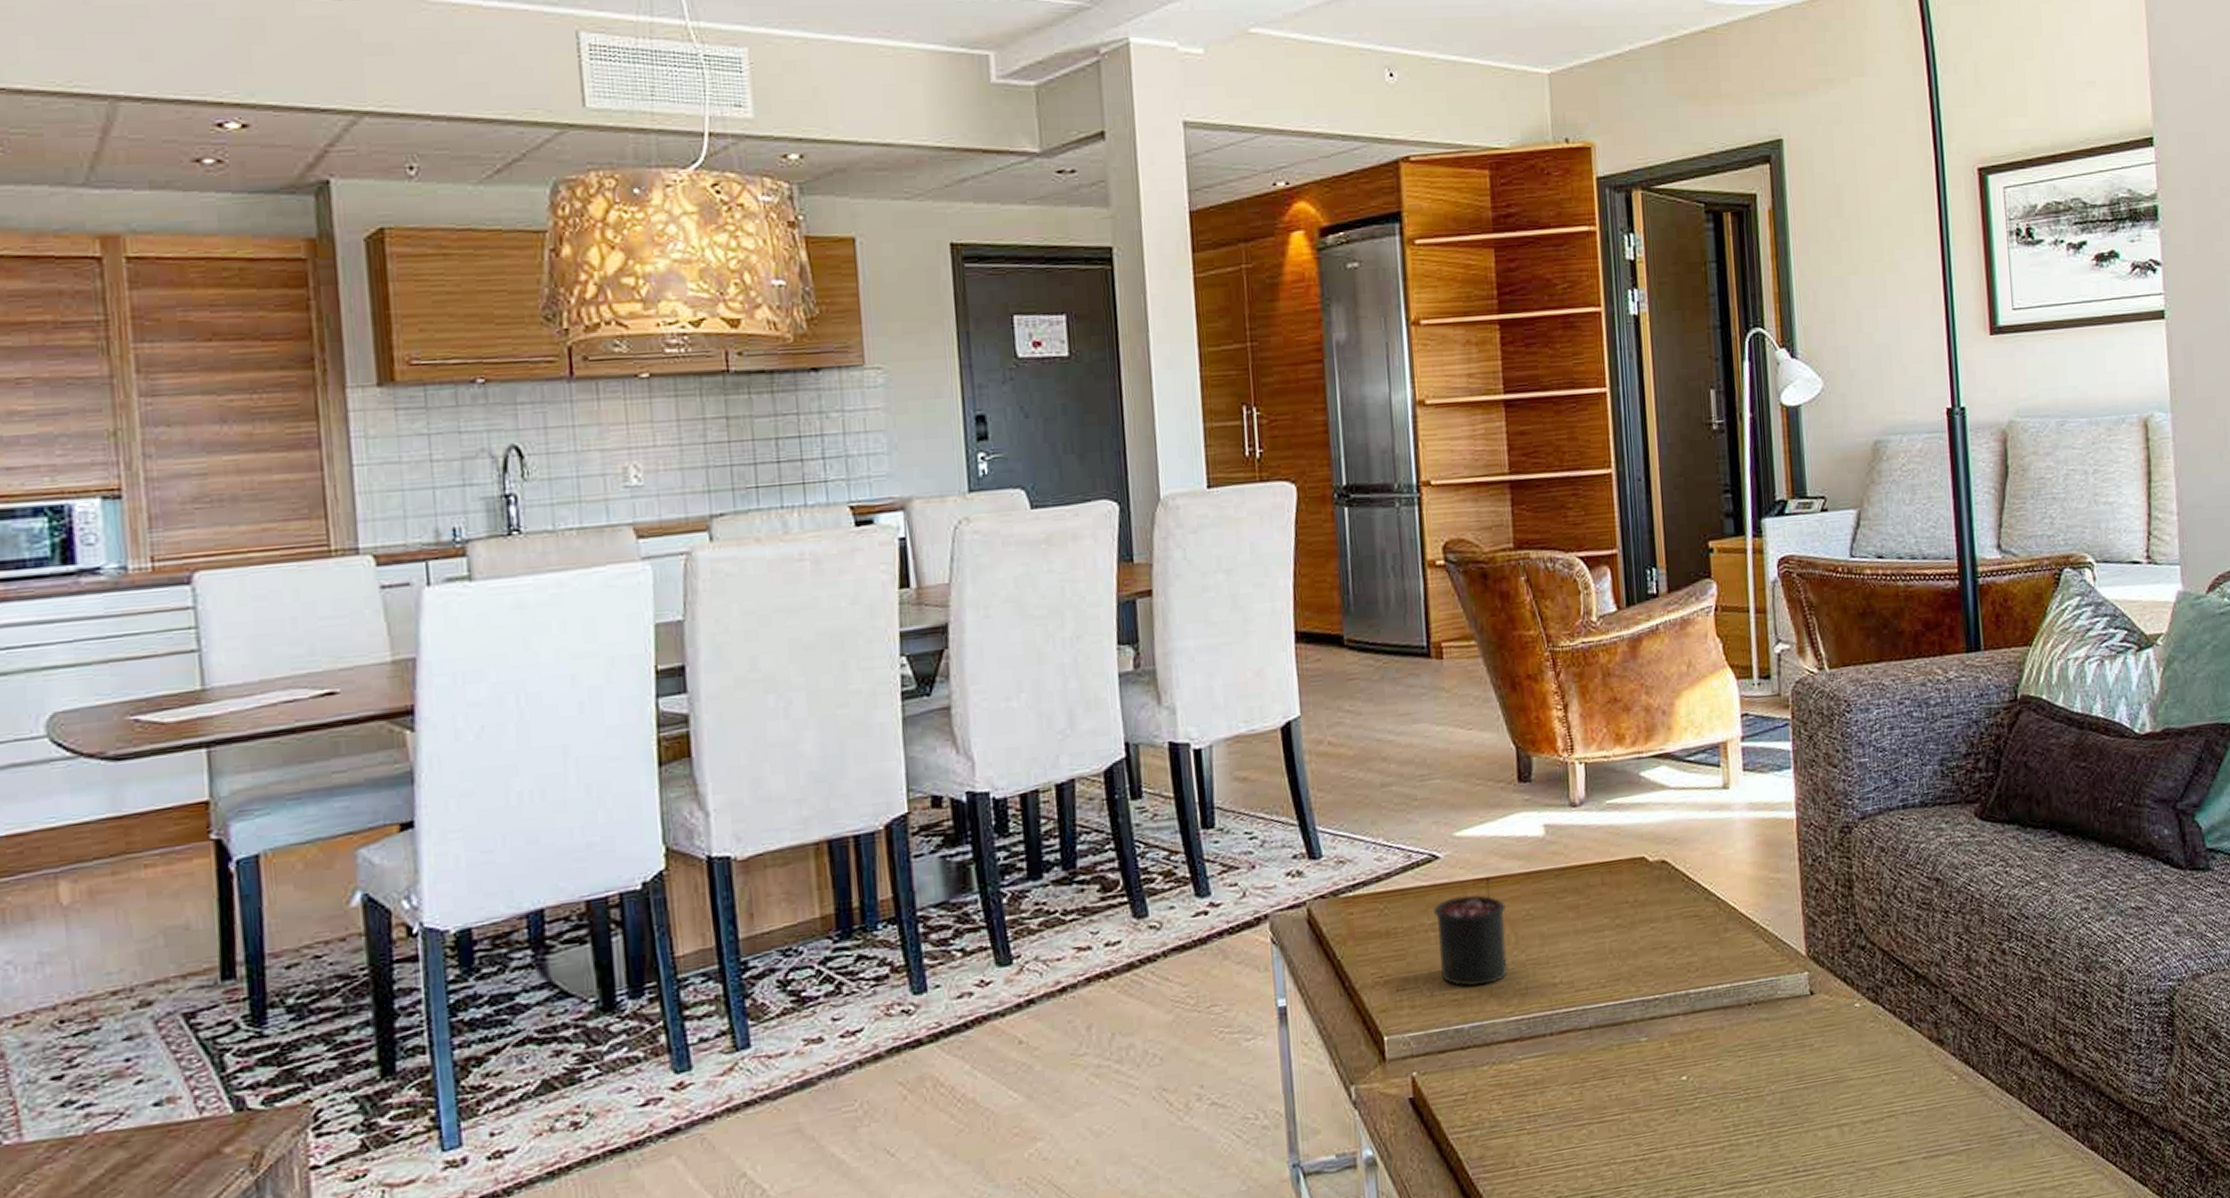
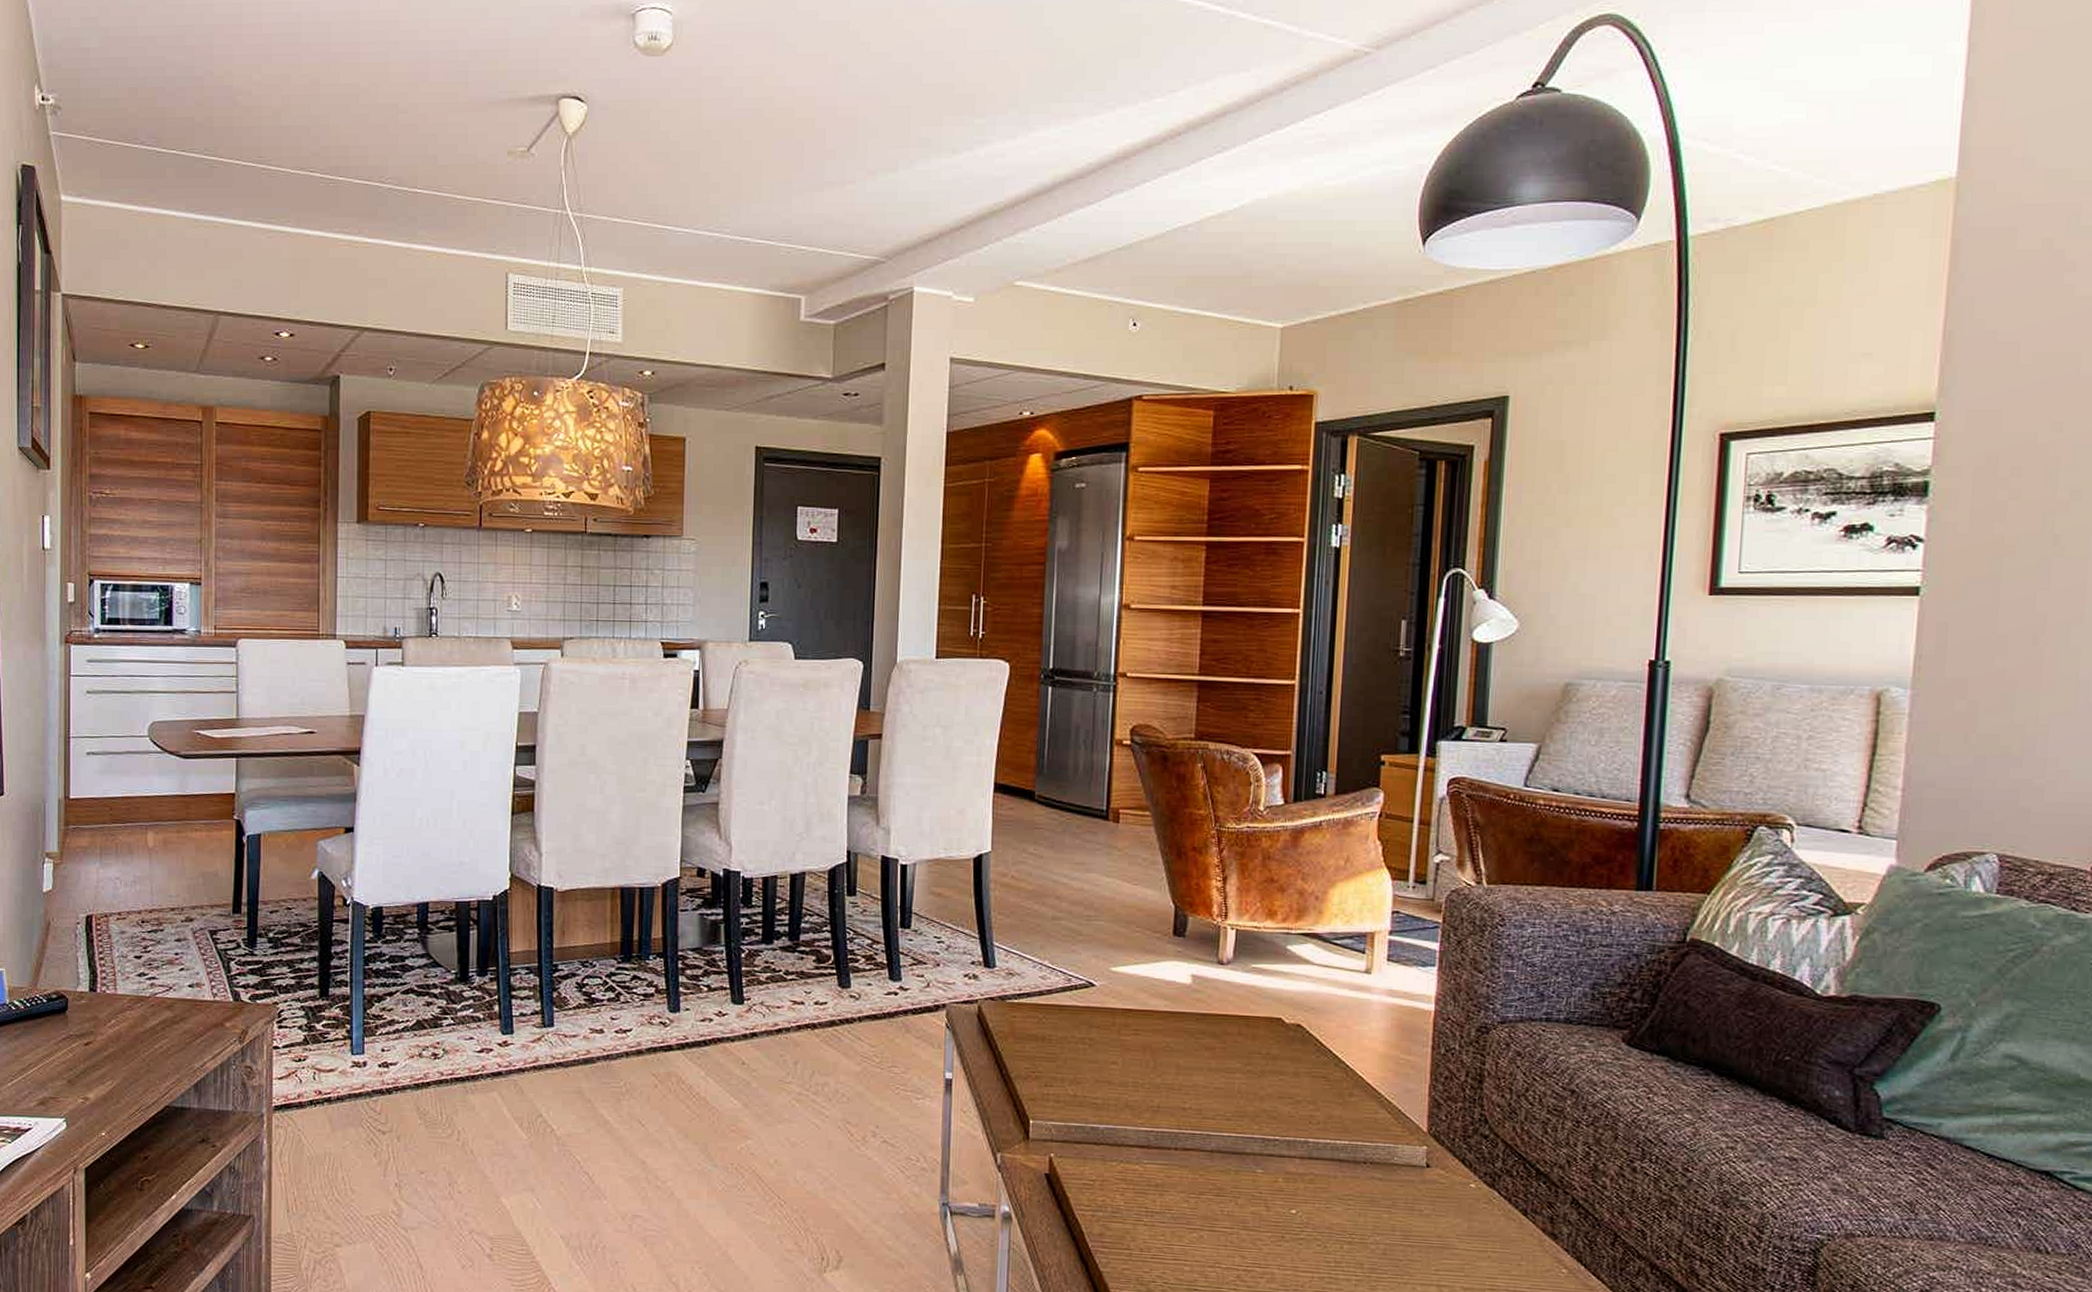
candle: present [1434,877,1508,987] -> none [1085,1009,1148,1097]

